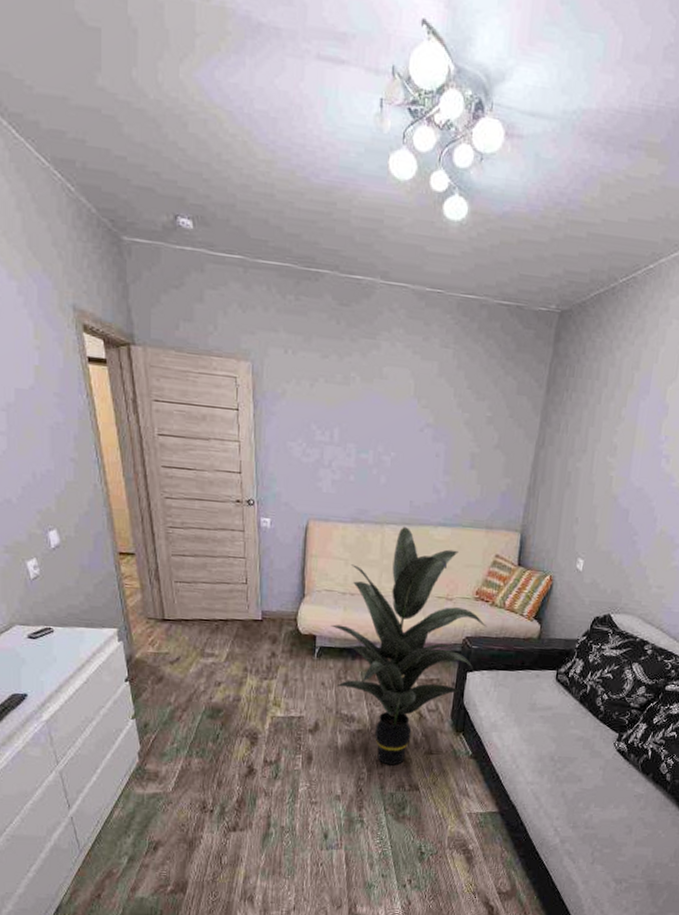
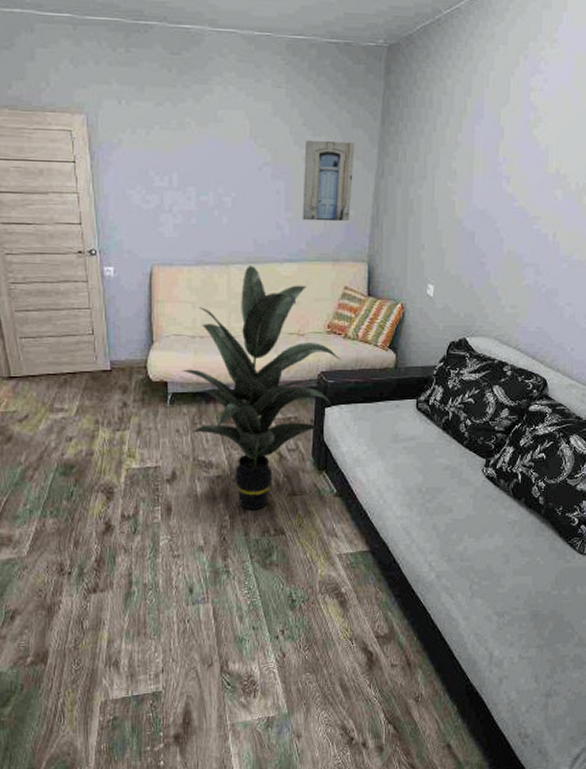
wall art: none [459,403,518,490] -> present [302,139,355,222]

